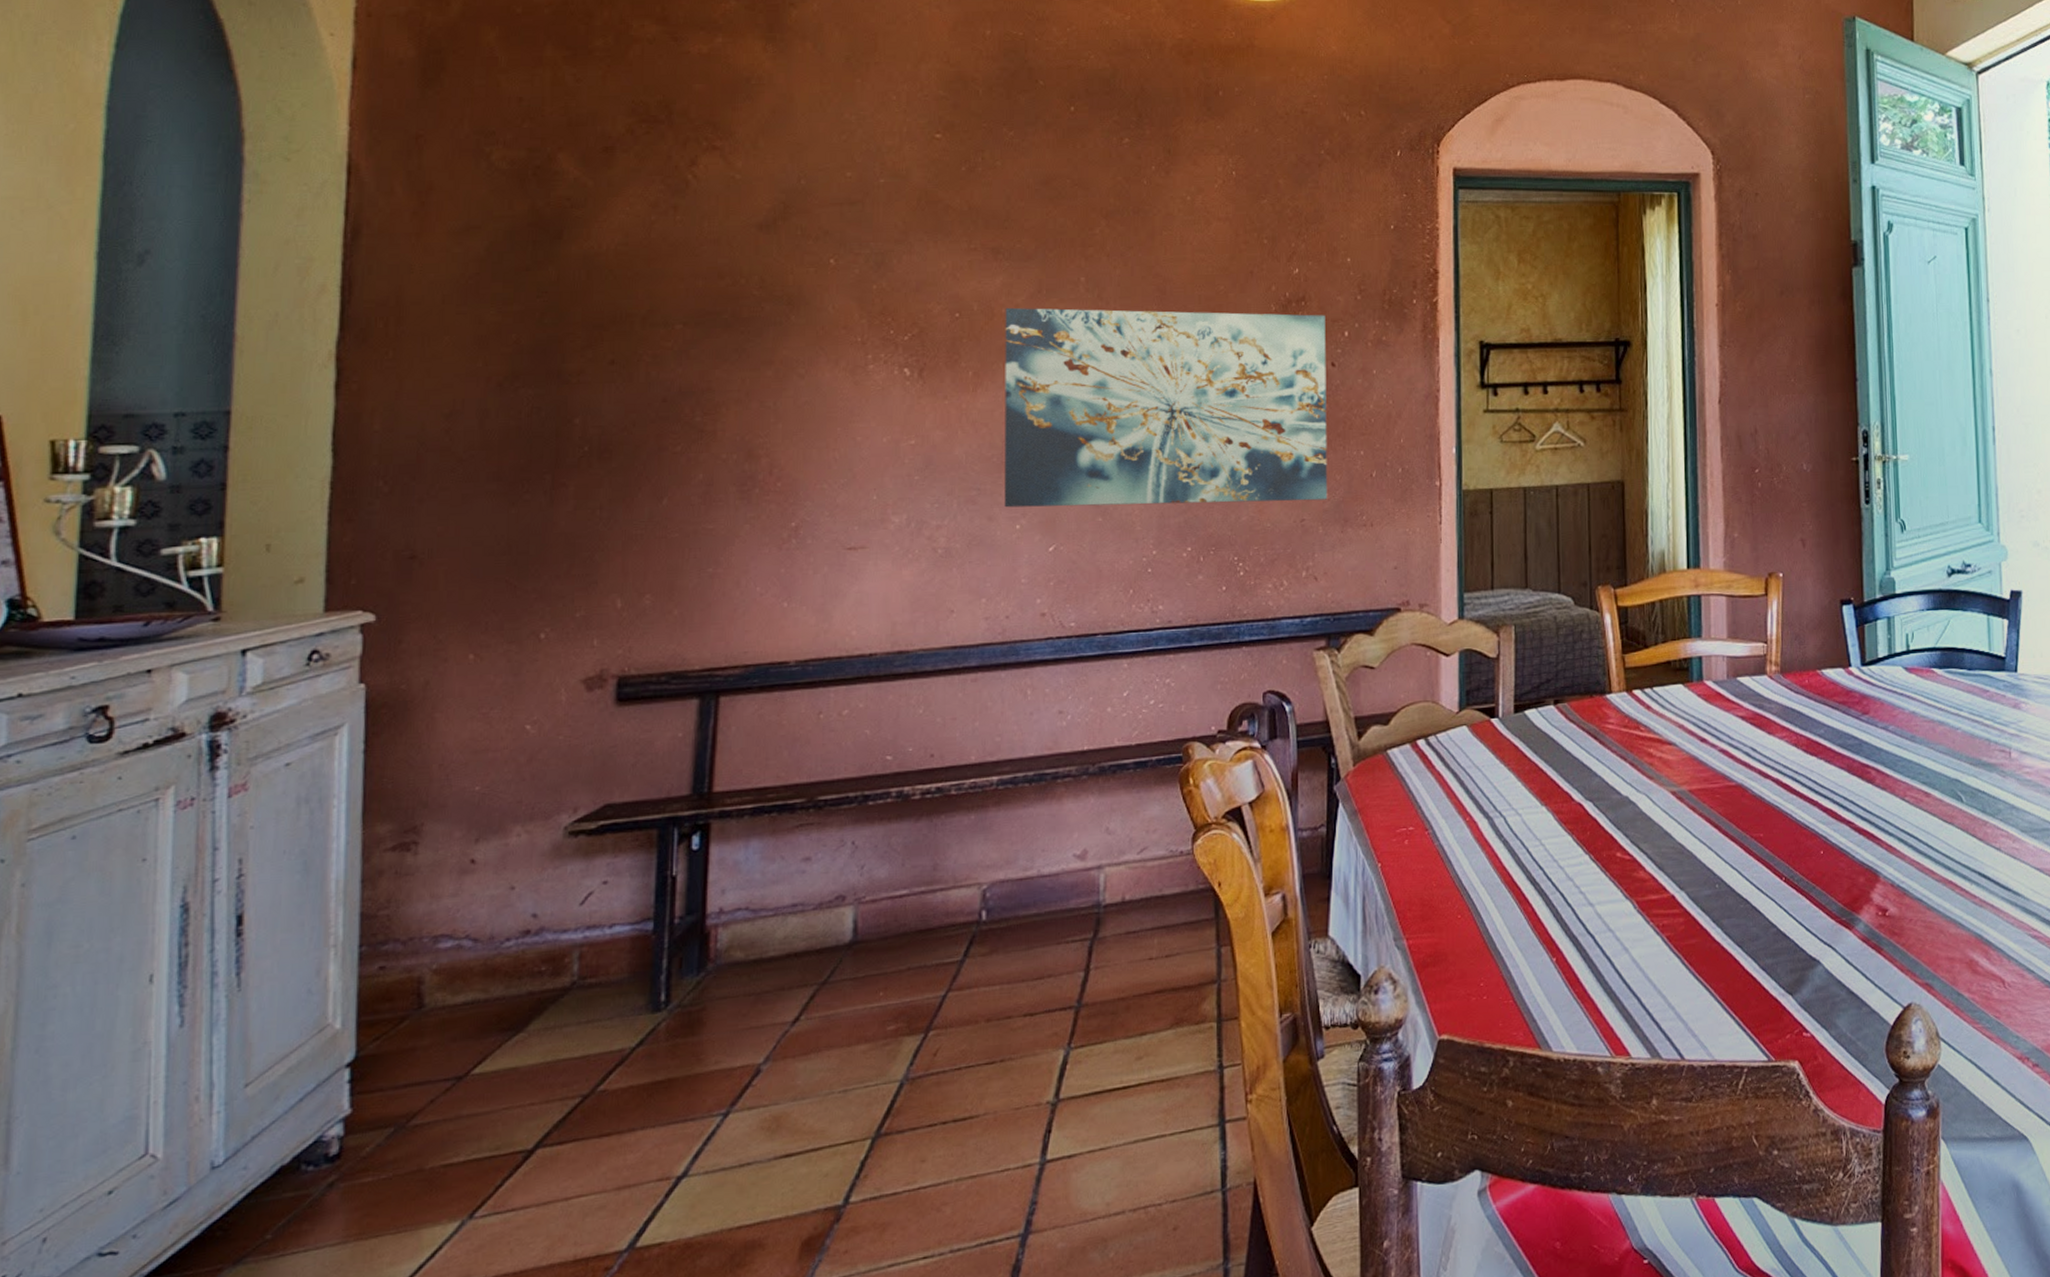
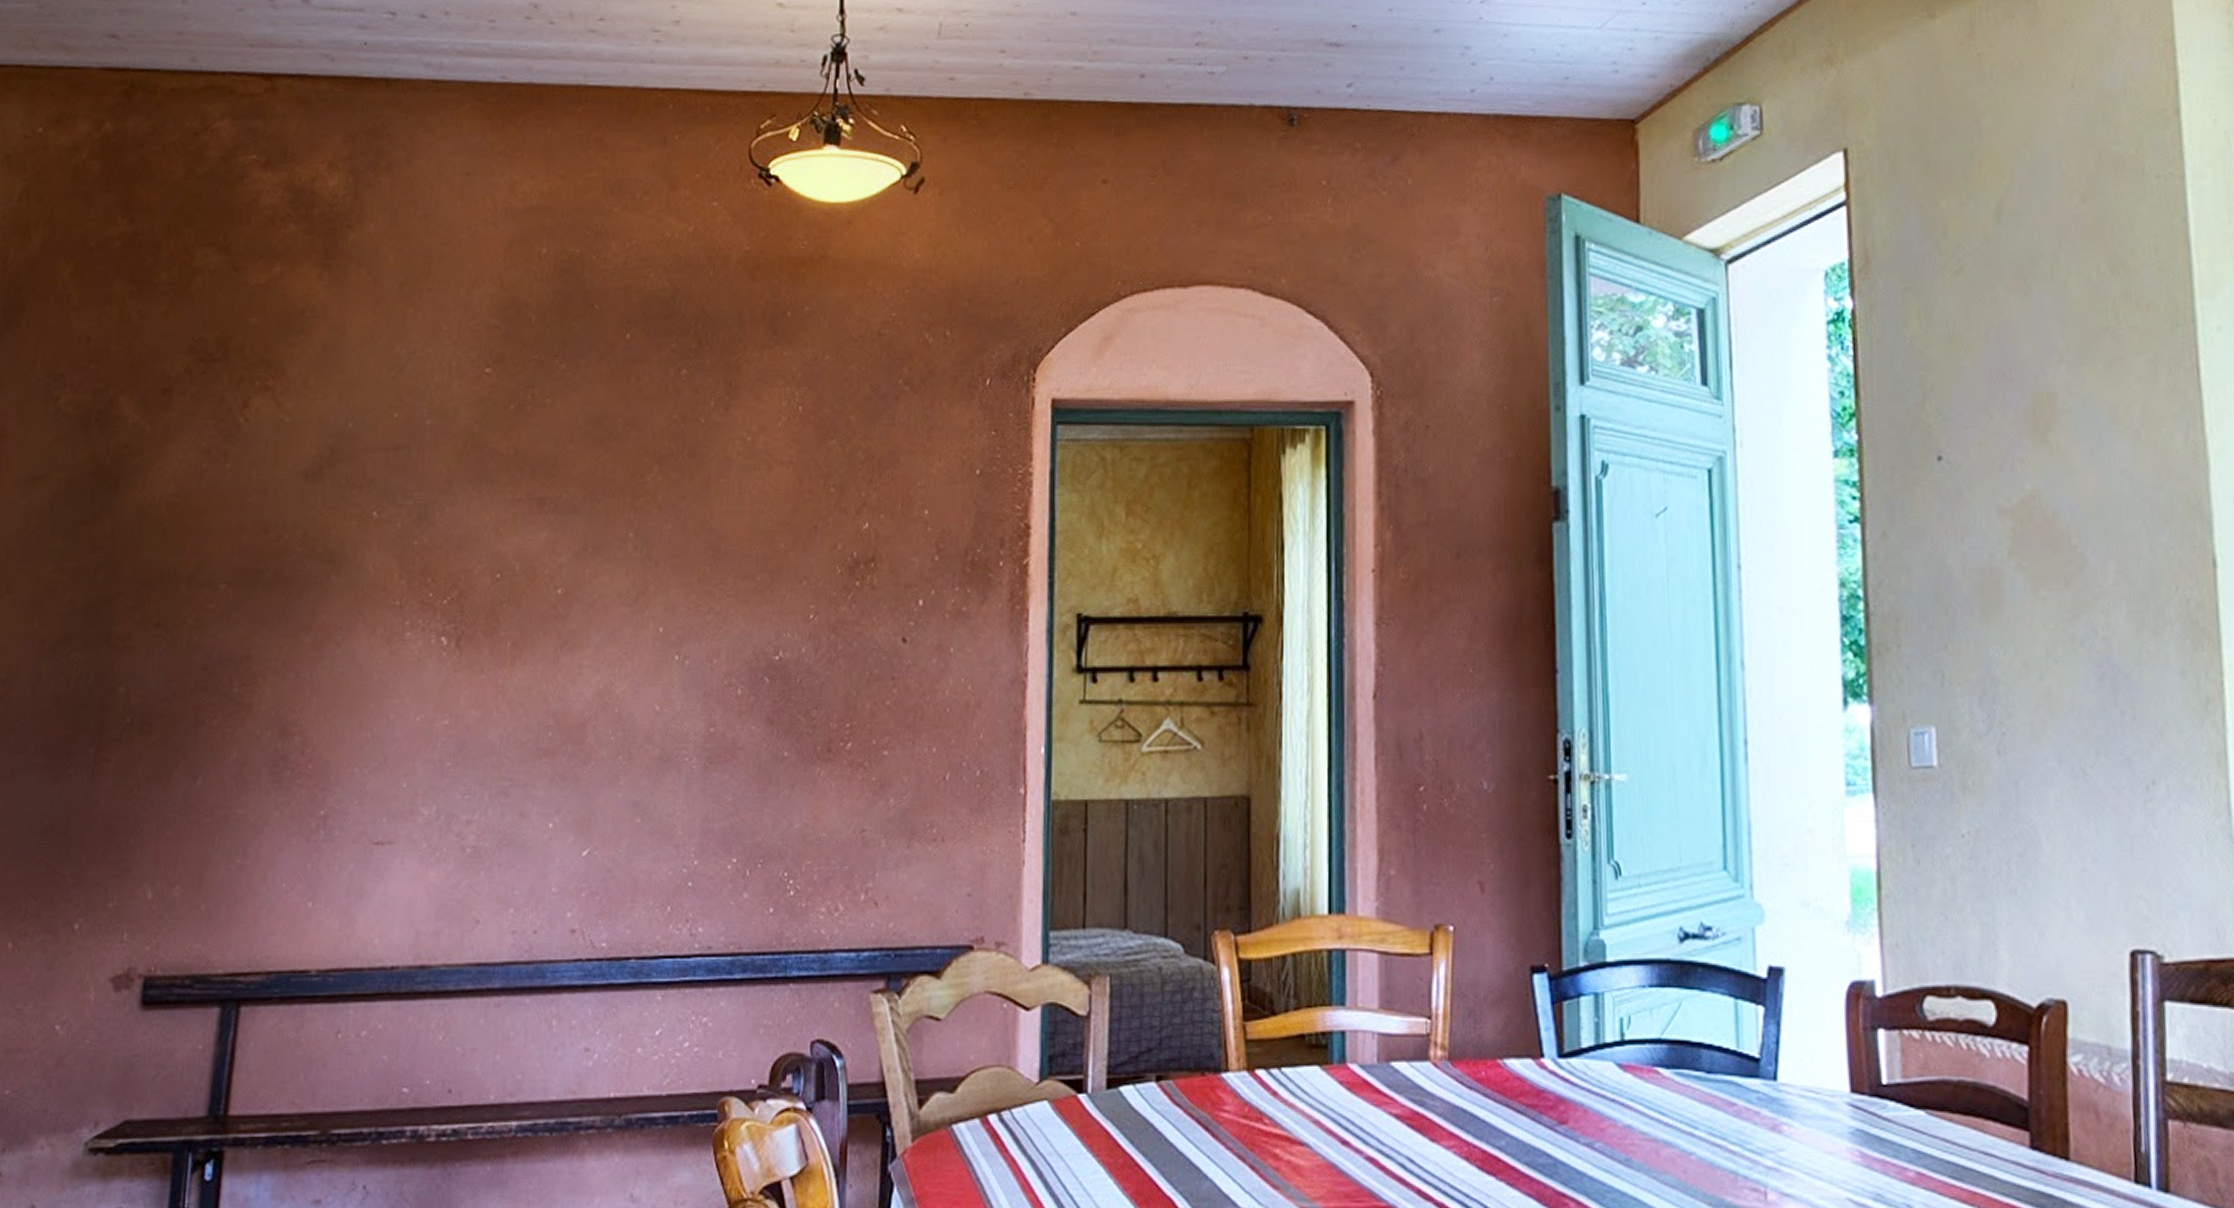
wall art: present [1004,307,1328,508] -> none [538,567,897,807]

